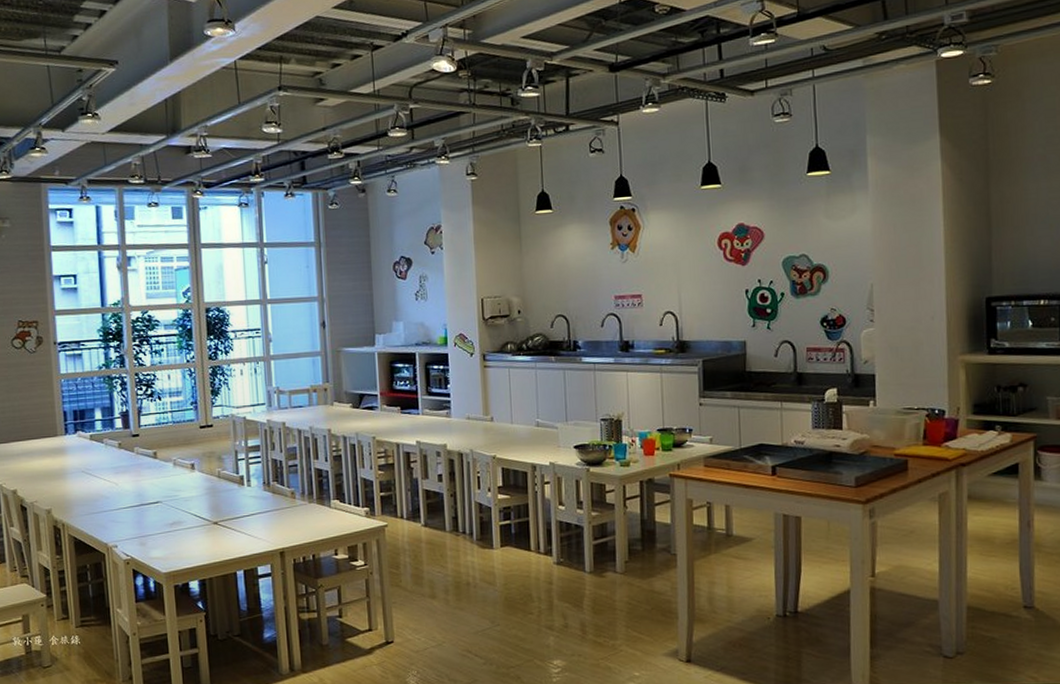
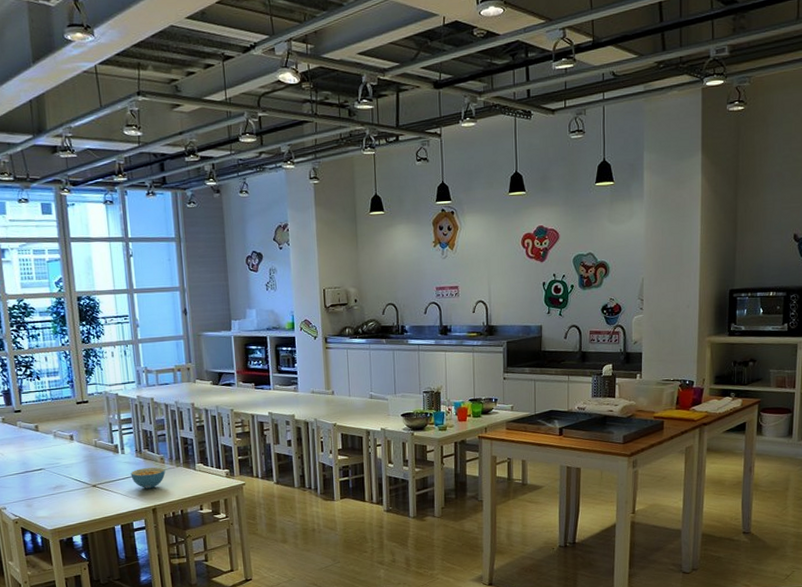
cereal bowl: none [257,503,296,528] -> present [131,467,166,489]

